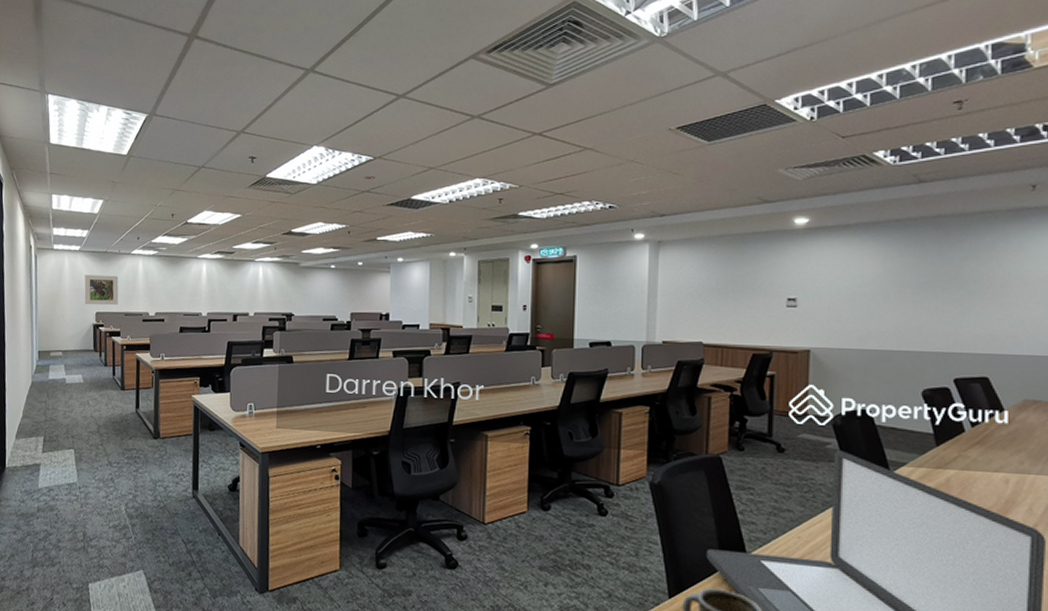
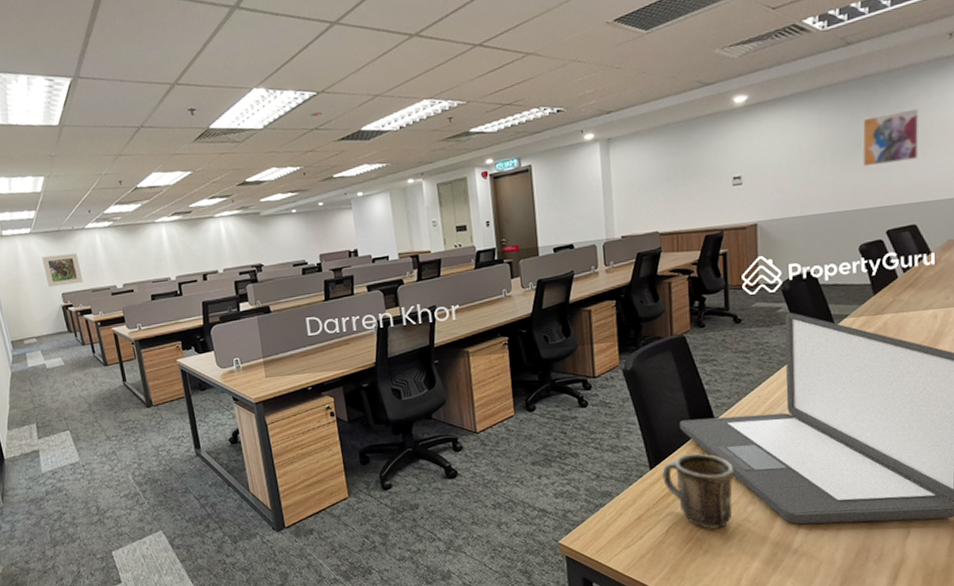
wall art: none [931,256,996,309] -> present [862,108,920,167]

